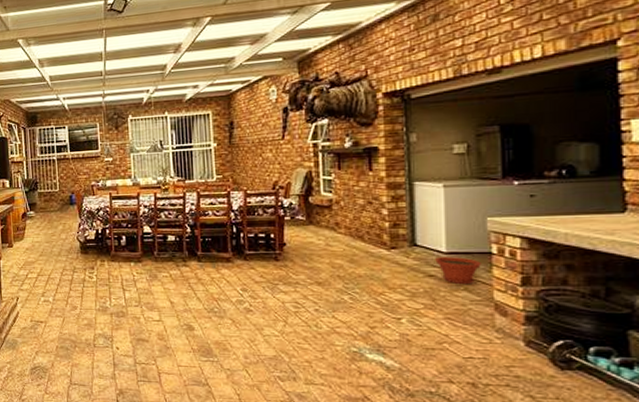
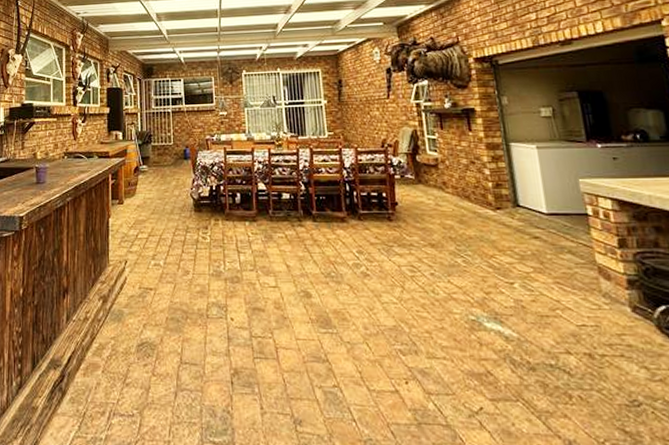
plant pot: present [435,257,481,285] -> none [538,218,580,247]

